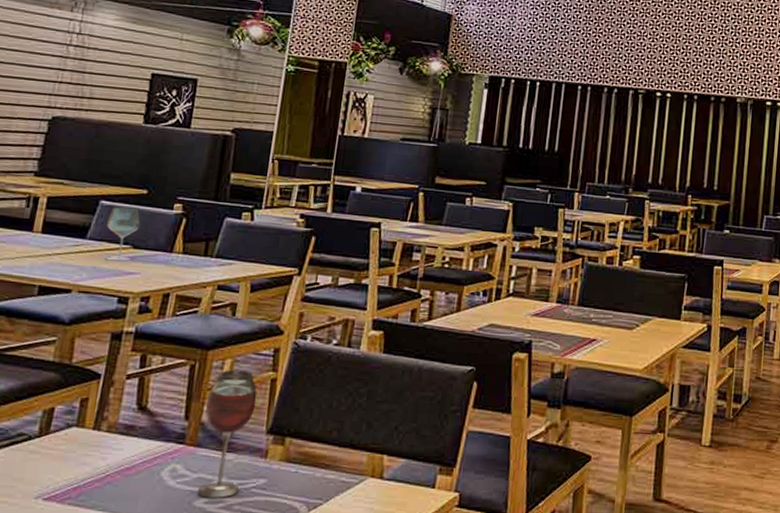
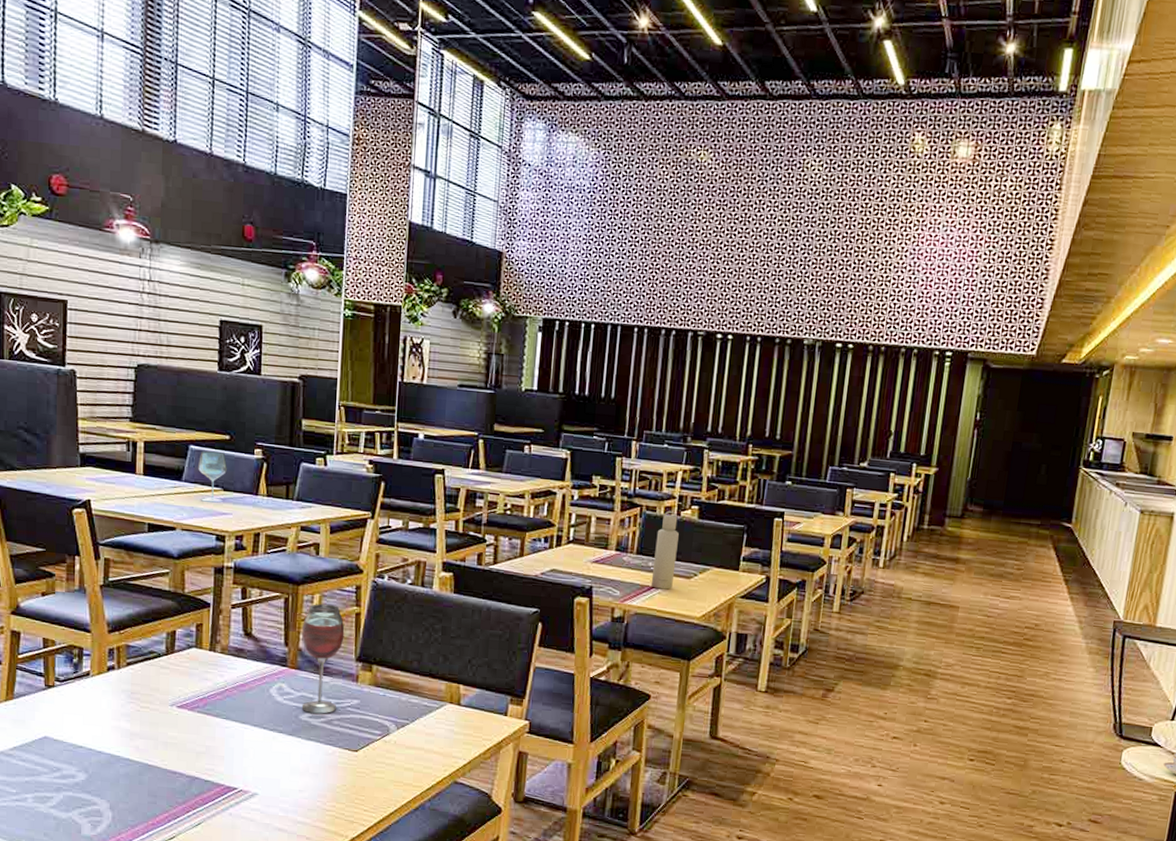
bottle: none [592,261,621,342] -> present [651,510,679,590]

